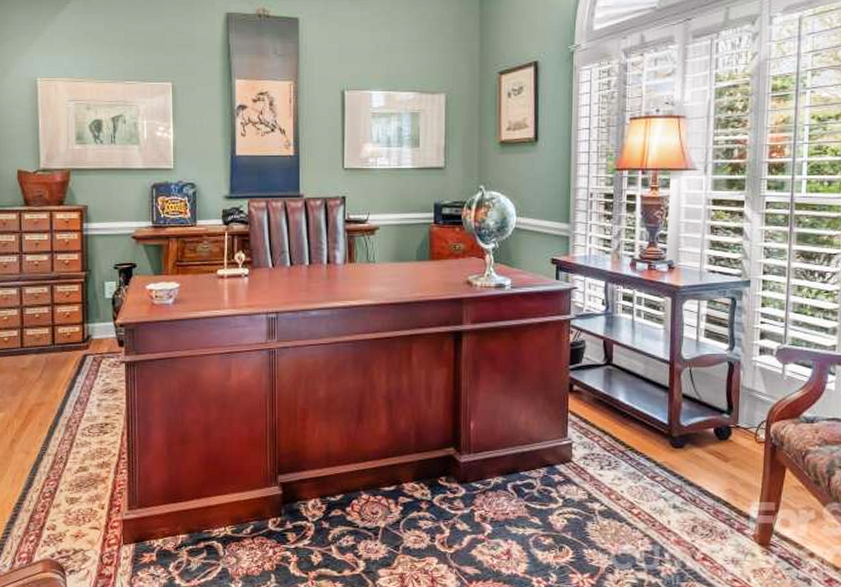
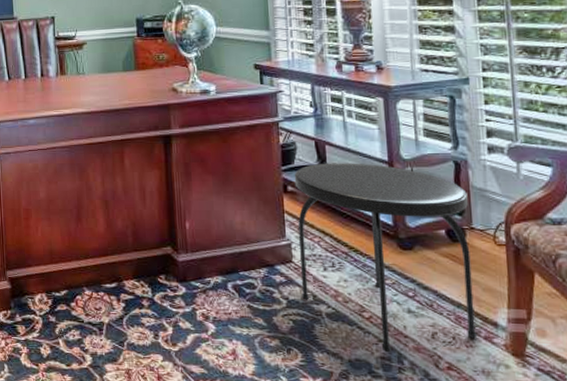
side table: none [578,362,737,547] -> present [294,163,478,353]

